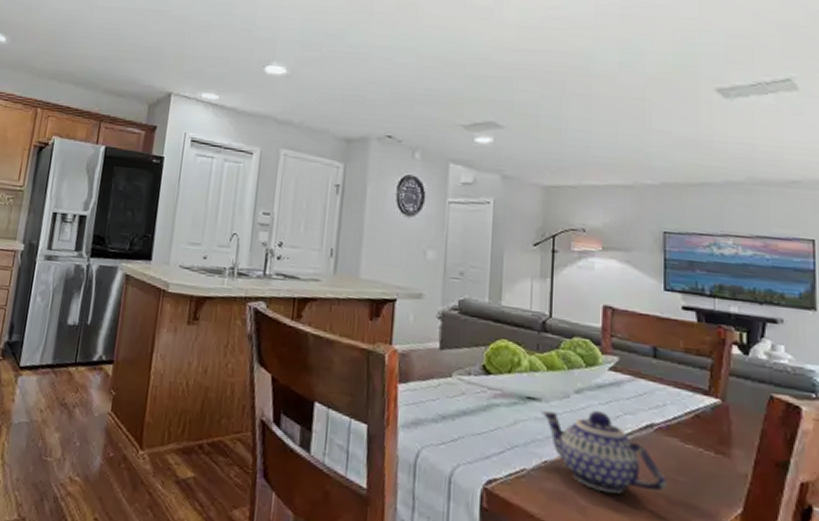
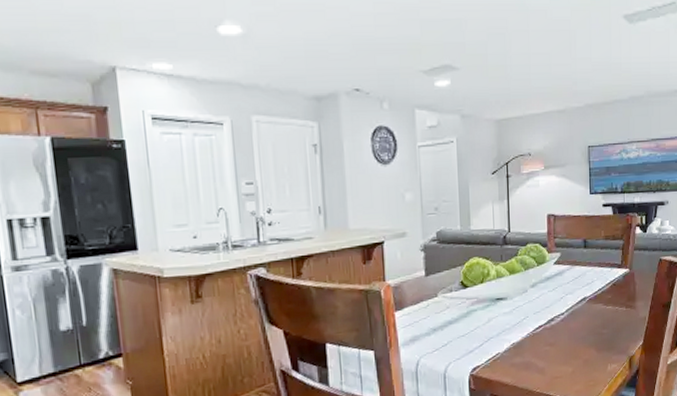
teapot: present [540,411,666,494] -> none [507,297,595,355]

